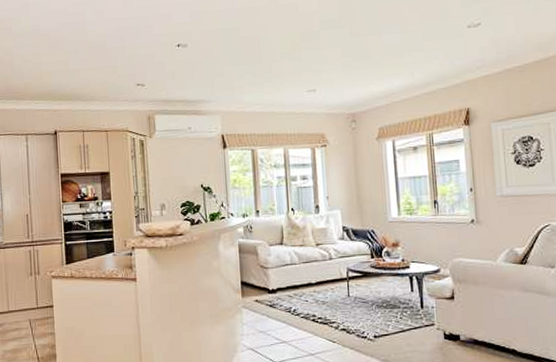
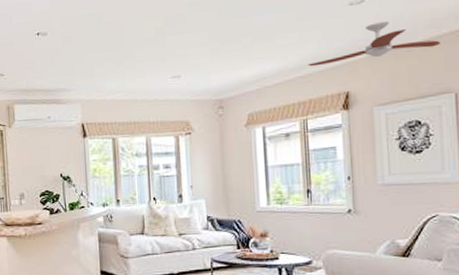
ceiling fan: none [432,43,547,84] -> present [307,21,440,67]

